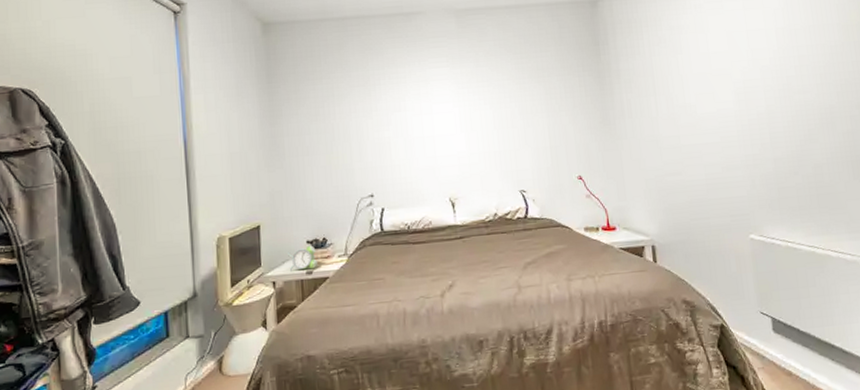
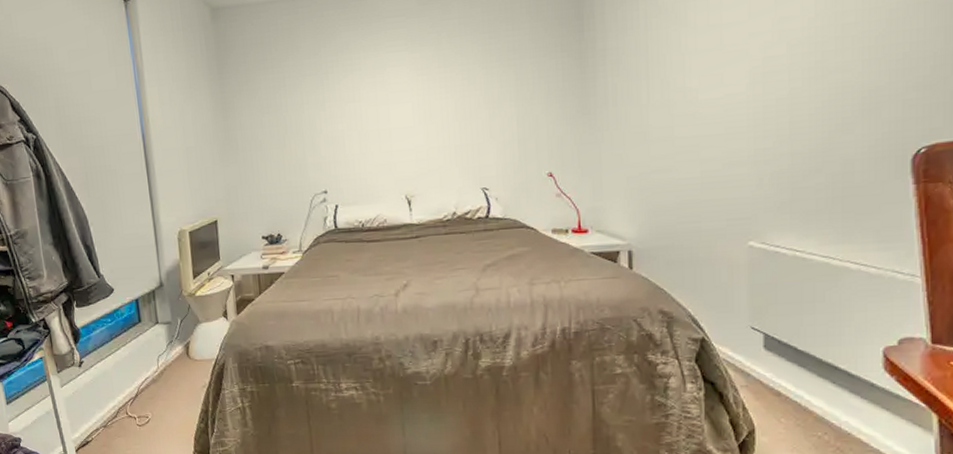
alarm clock: present [288,245,320,271] -> none [245,241,275,266]

